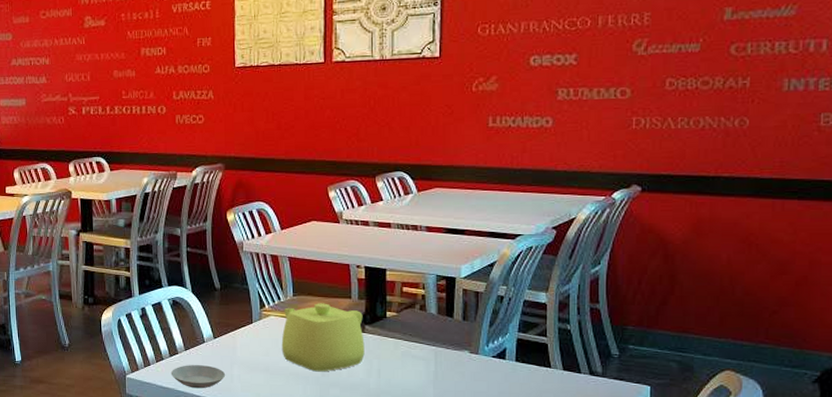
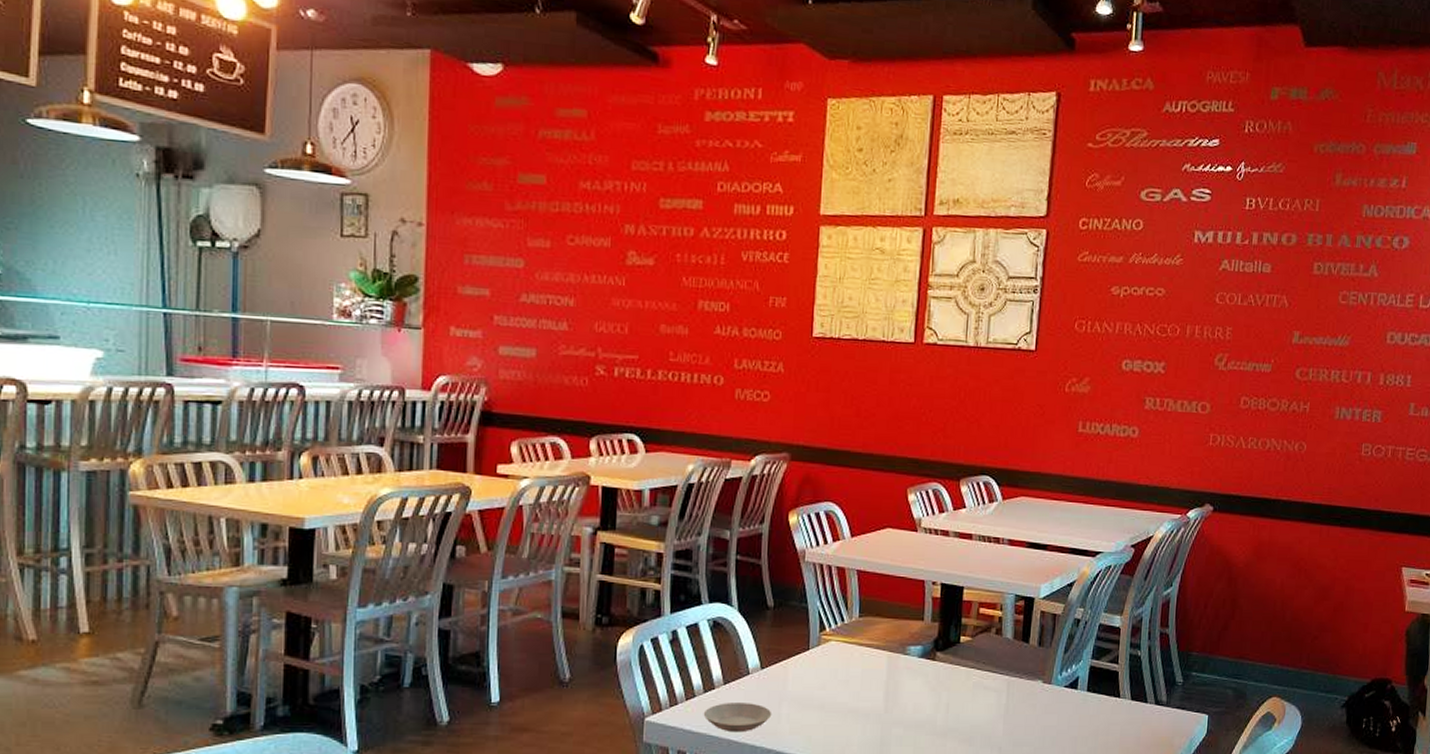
teapot: present [281,303,365,372] -> none [840,625,935,708]

